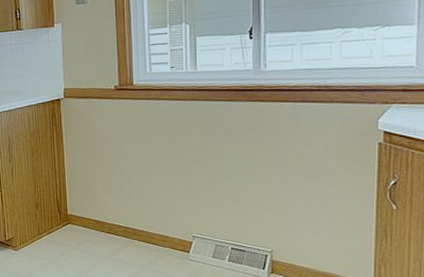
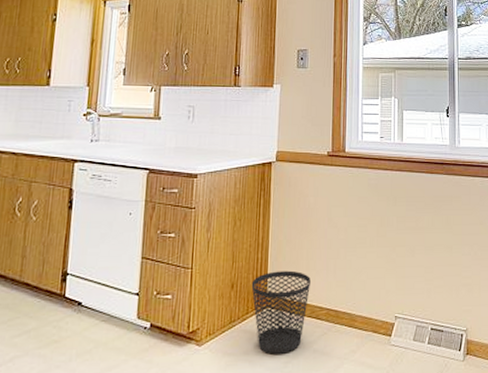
wastebasket: none [53,194,107,261] -> present [251,270,311,355]

